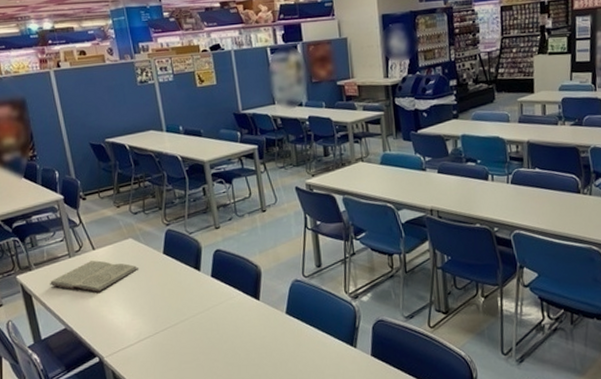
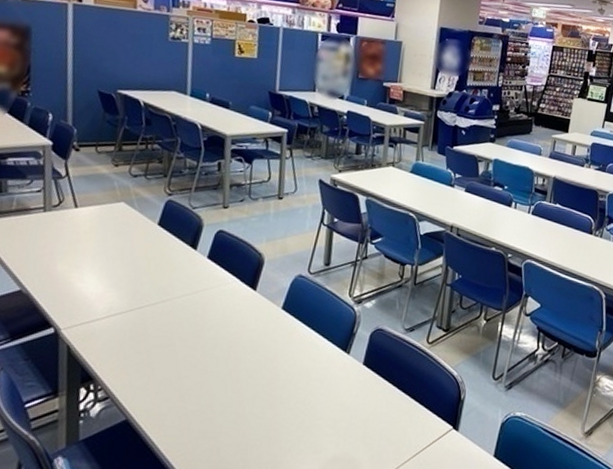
book: present [50,260,138,292] -> none [12,219,125,256]

